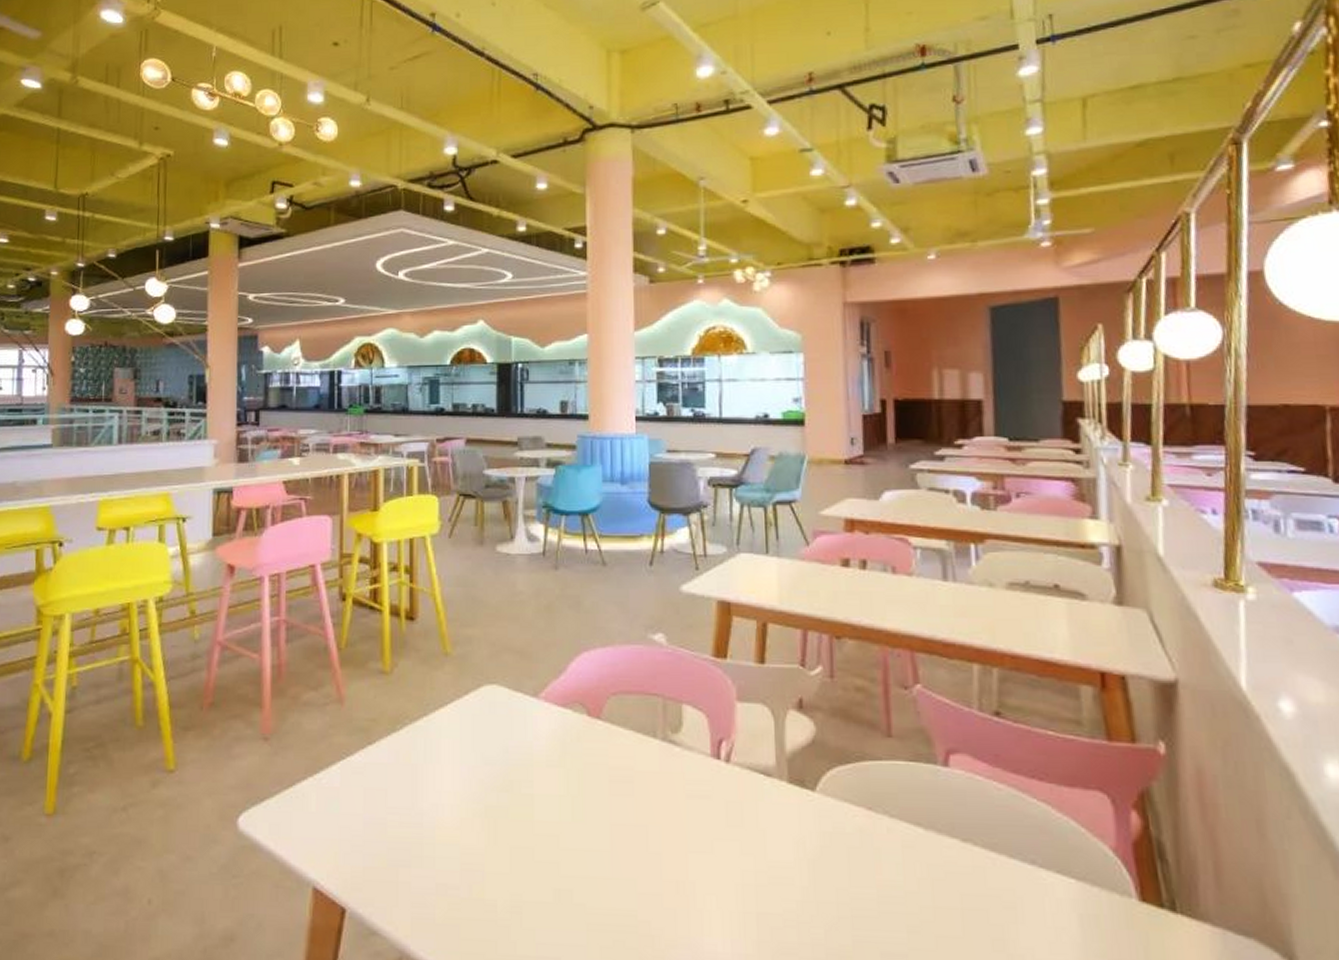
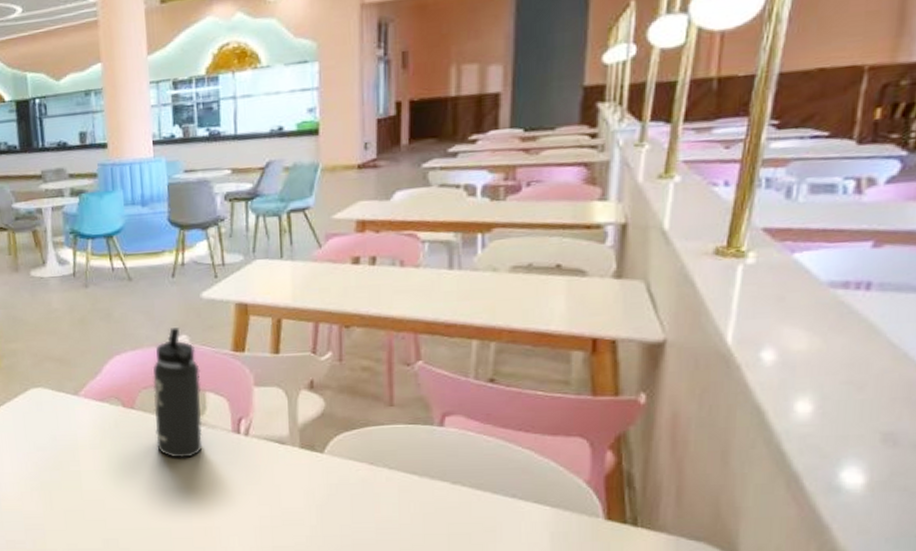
thermos bottle: none [623,624,678,786] -> present [153,328,202,458]

